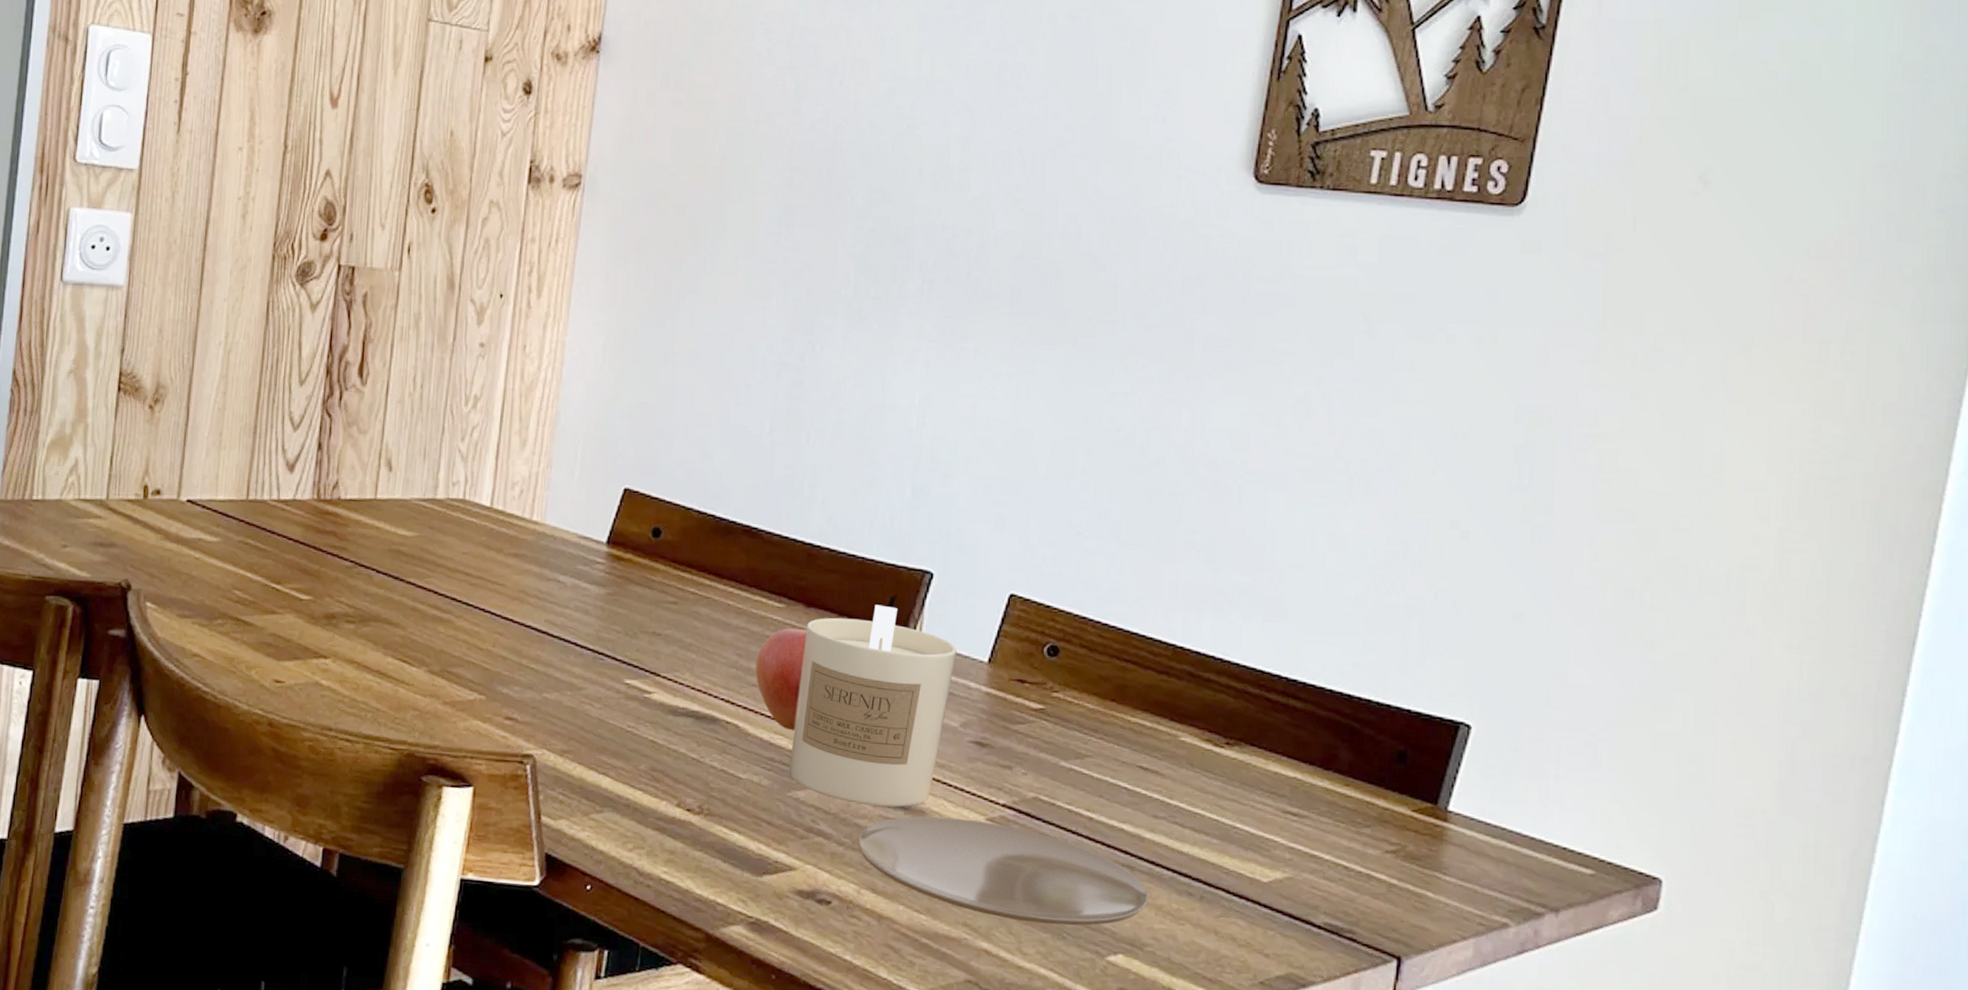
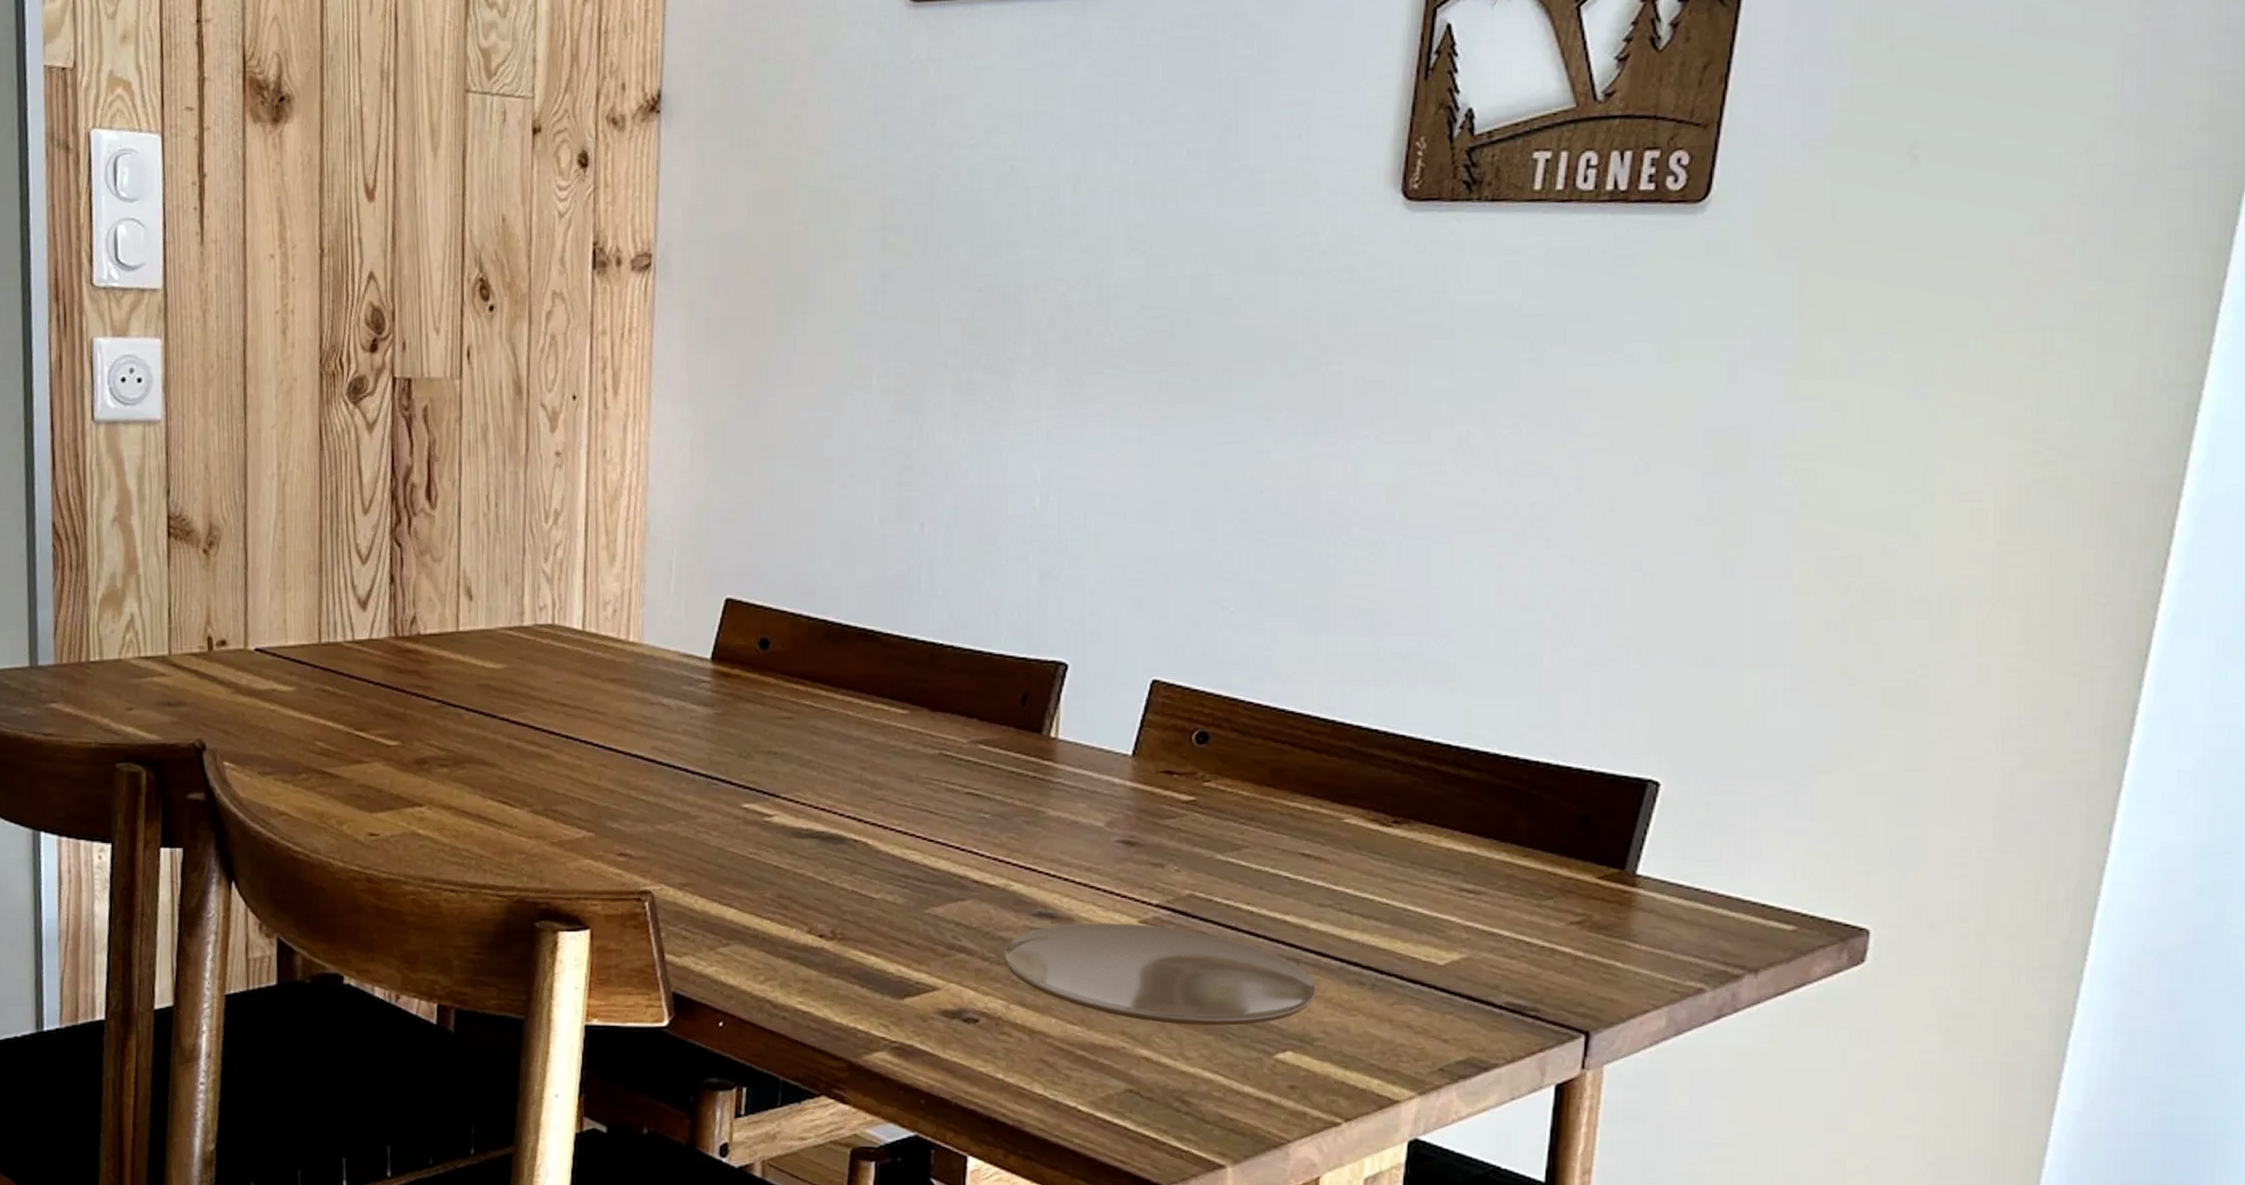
apple: present [755,617,828,731] -> none [882,720,956,844]
candle: present [789,604,957,808] -> none [925,703,1097,917]

